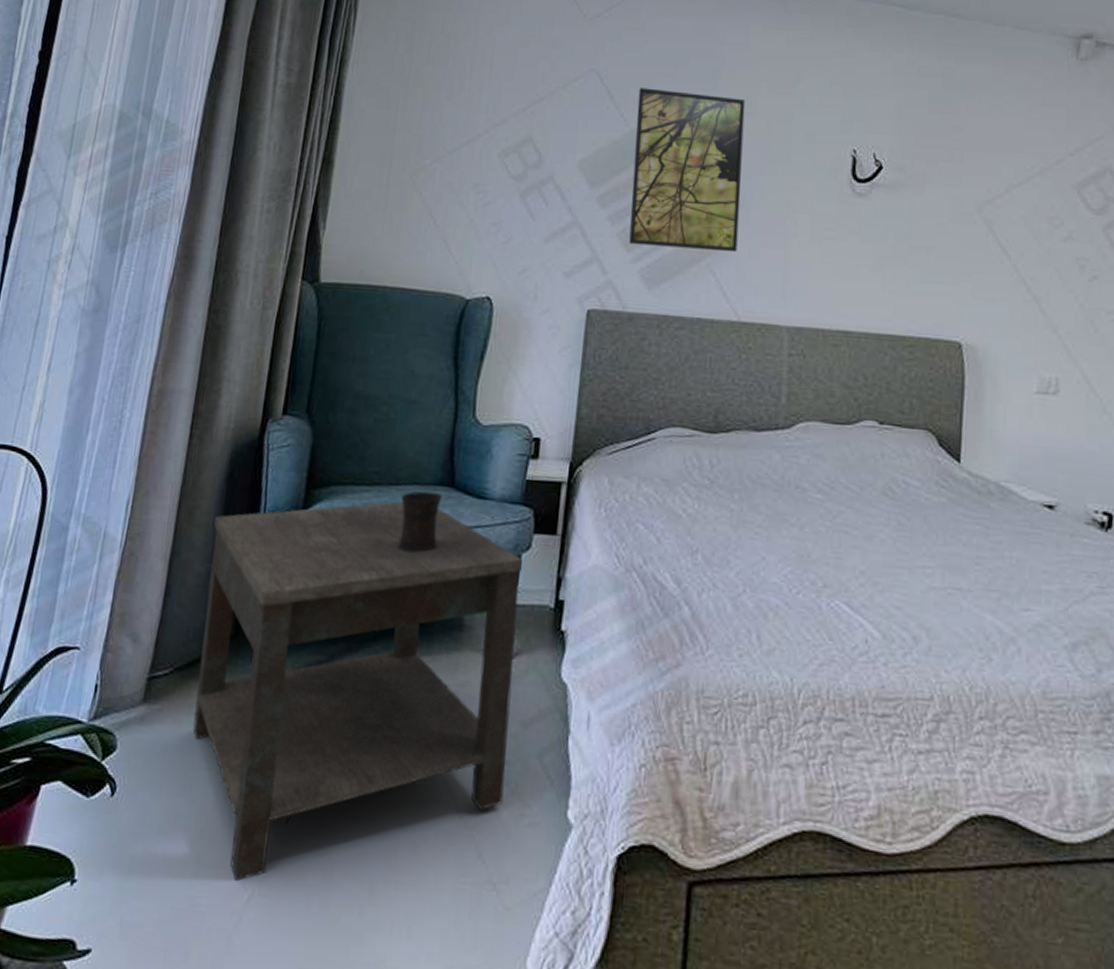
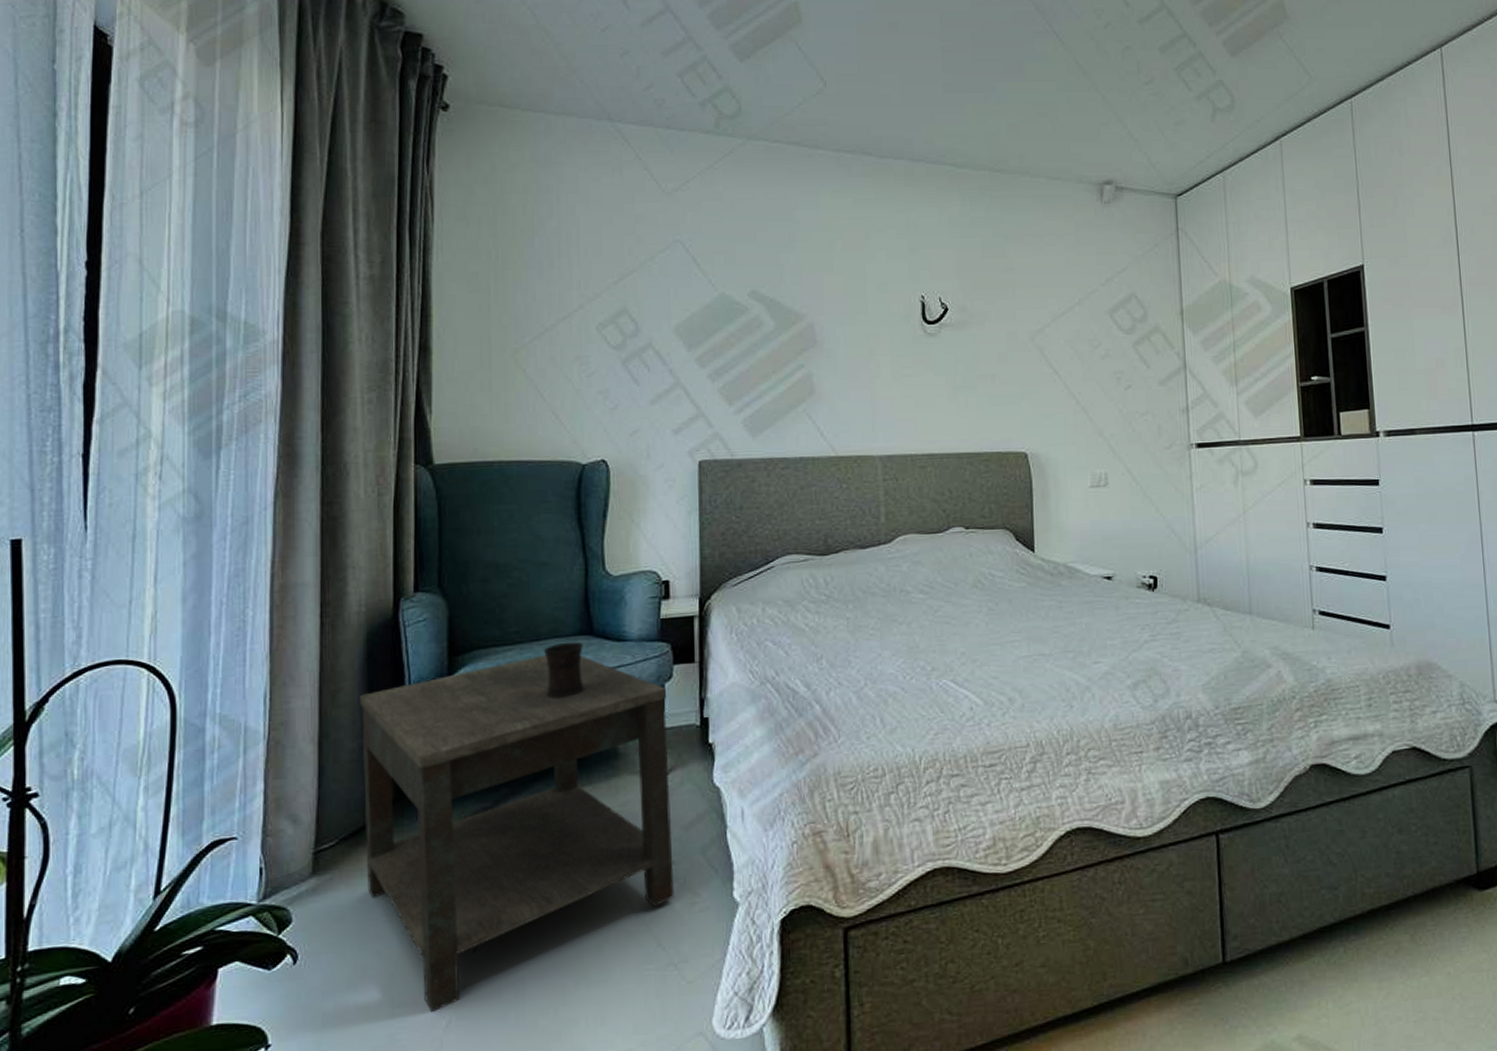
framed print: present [629,88,746,253] -> none [723,254,829,398]

